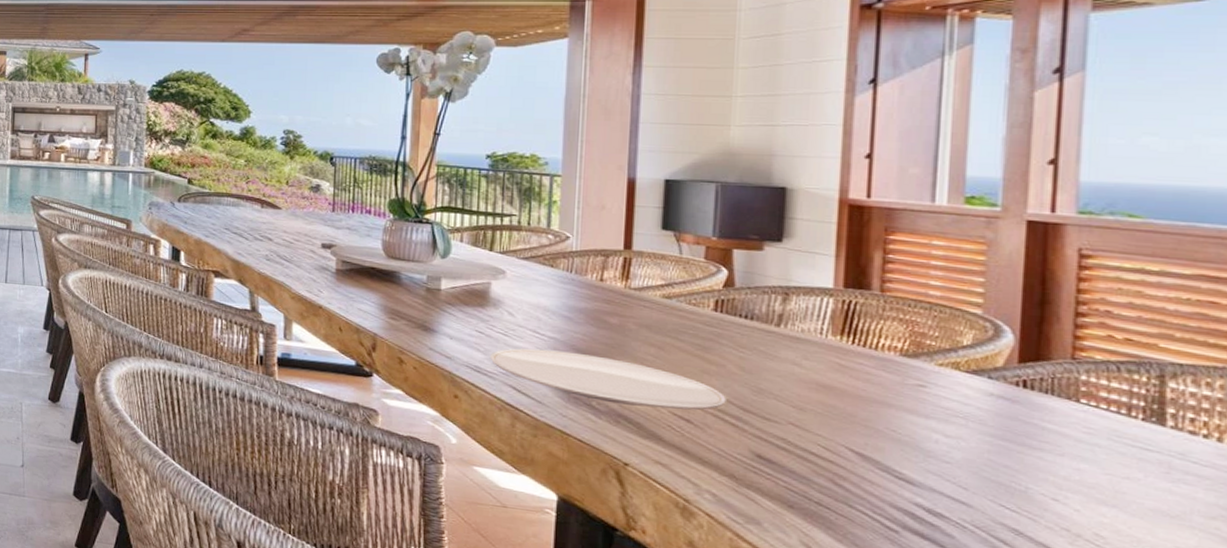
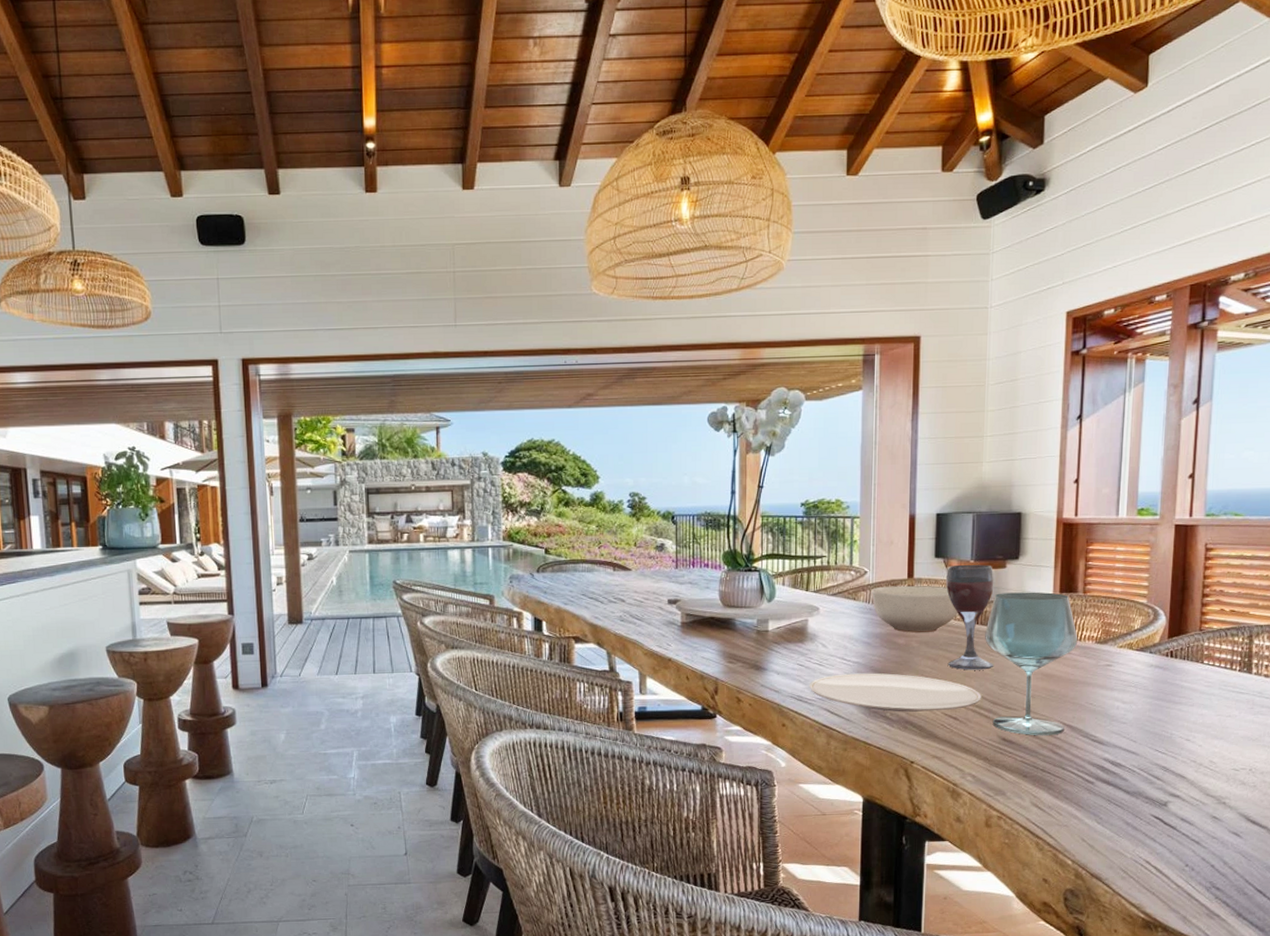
bowl: none [574,255,693,316] -> present [871,585,957,633]
cup: none [676,240,746,369] -> present [945,564,994,671]
wine glass: none [732,279,873,463] -> present [985,592,1078,736]

